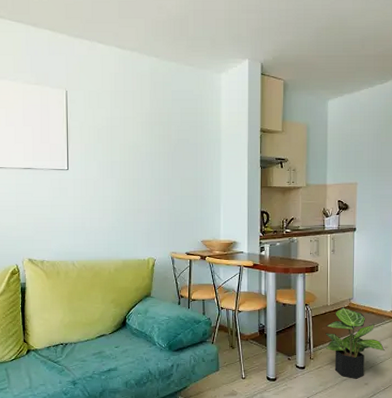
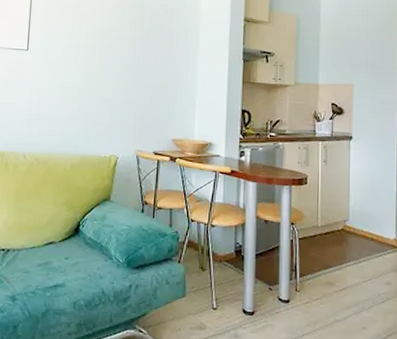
potted plant: present [325,306,385,379] -> none [315,229,387,321]

